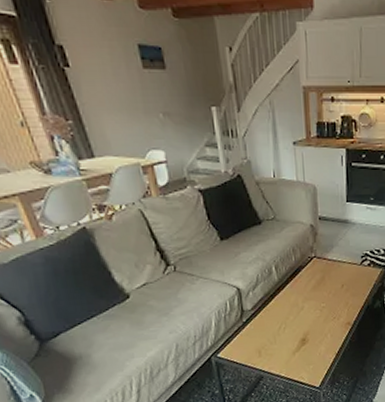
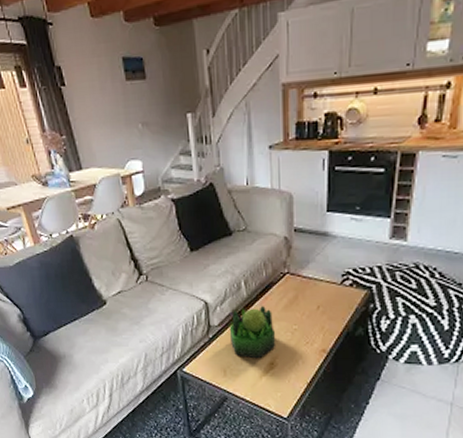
plant: none [262,287,306,337] -> present [229,305,275,359]

